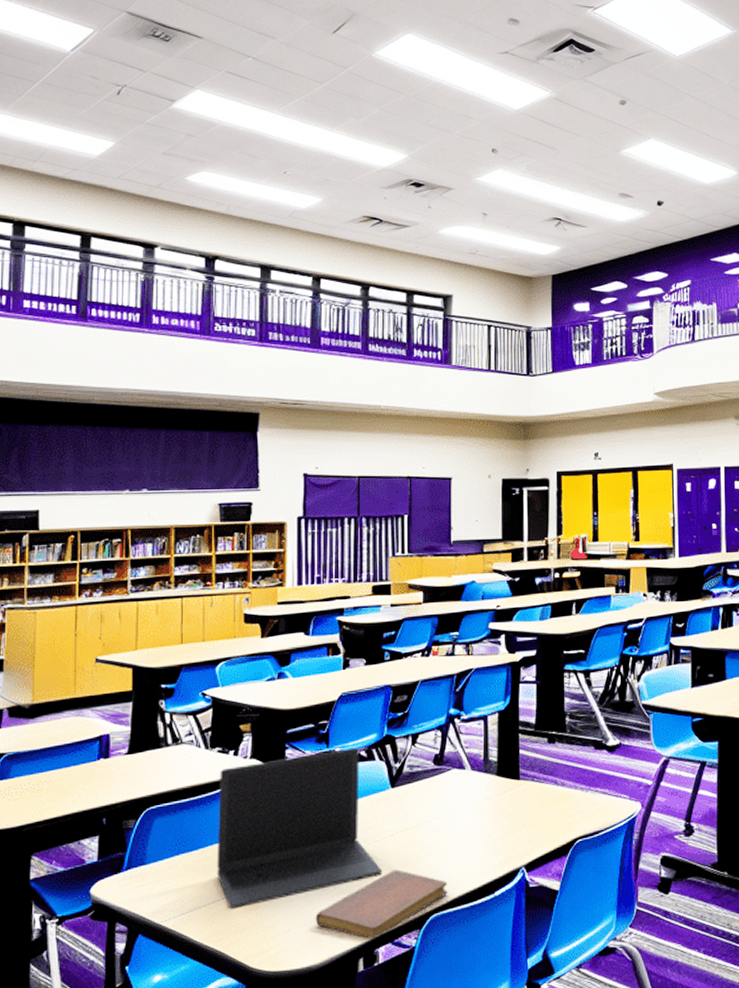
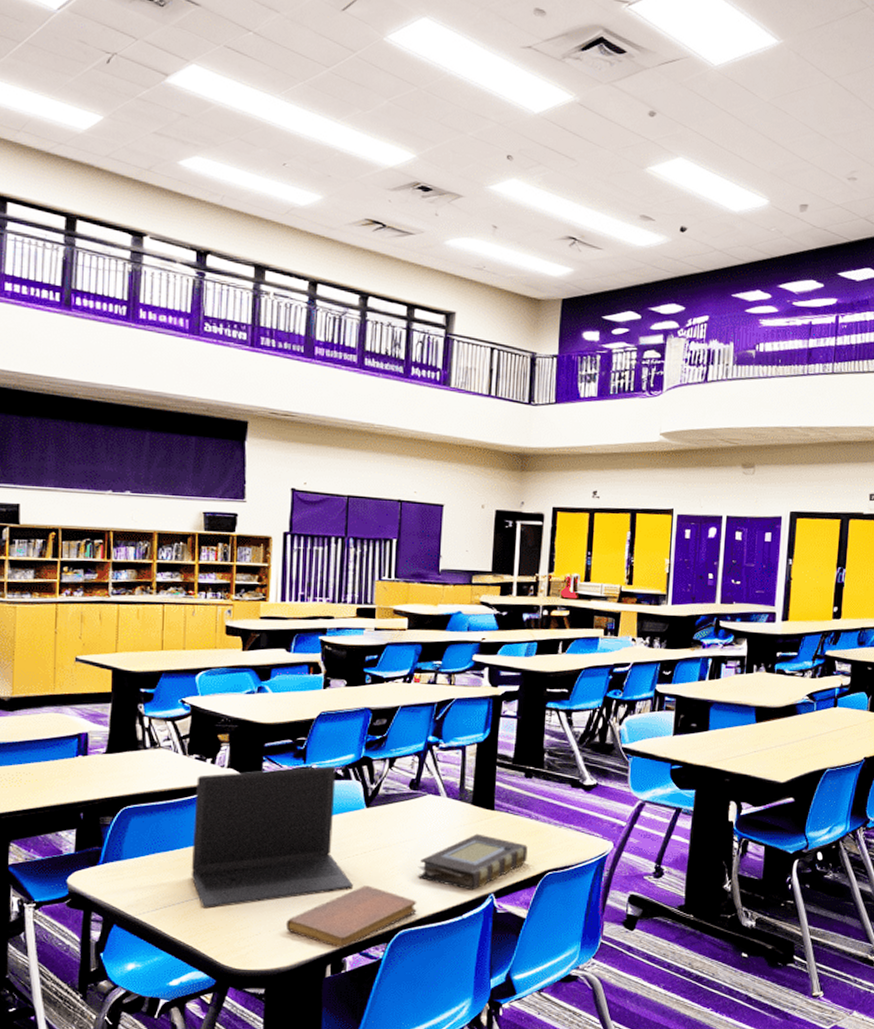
book: none [446,805,556,866] -> present [418,833,528,891]

